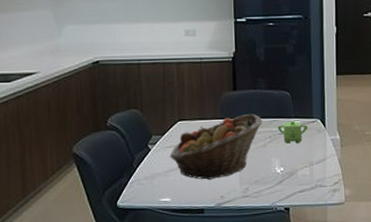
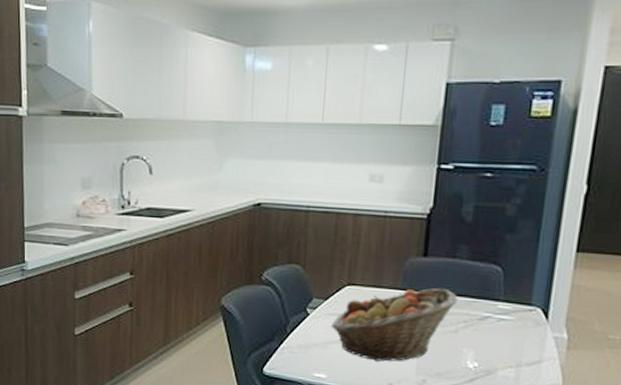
teapot: present [277,120,308,144] -> none [477,304,521,335]

